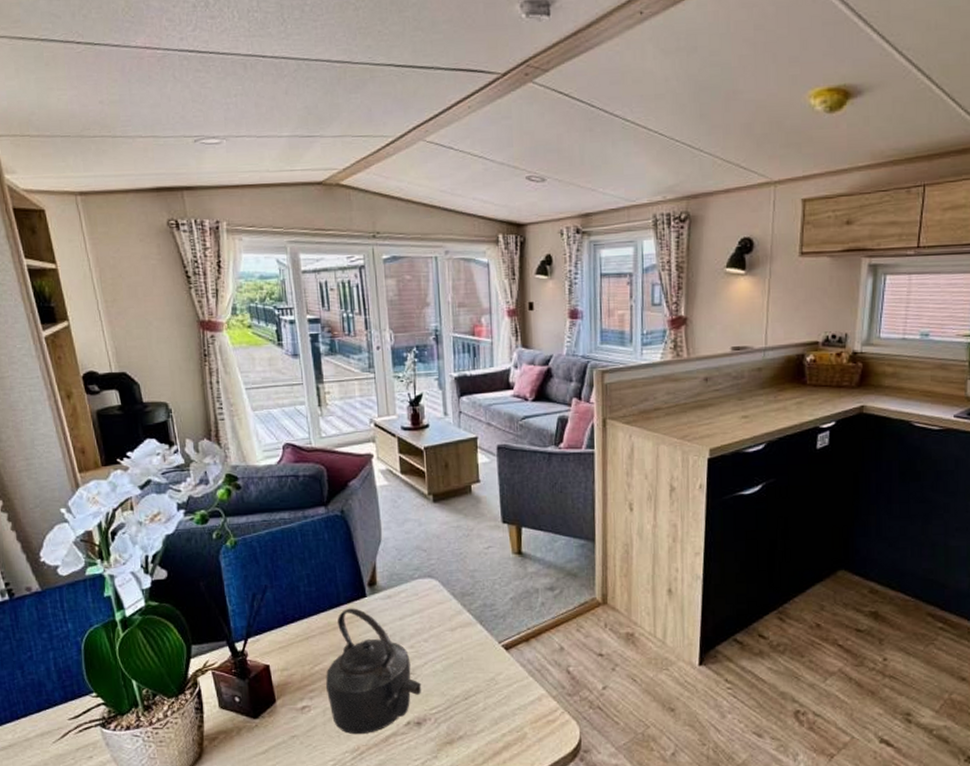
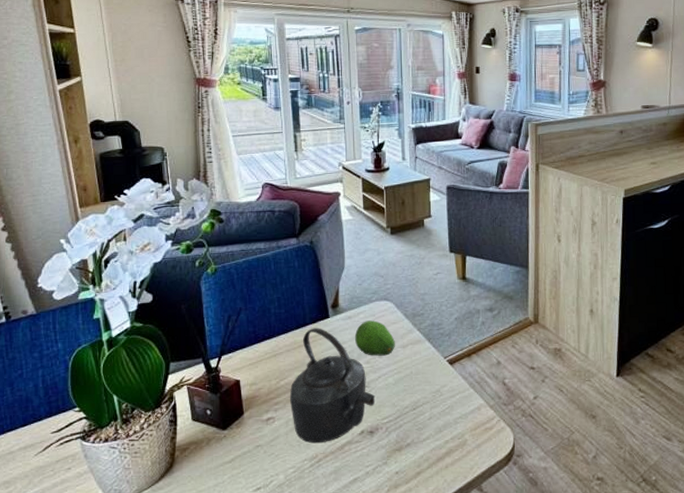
fruit: none [396,600,442,640] -> present [355,320,395,356]

